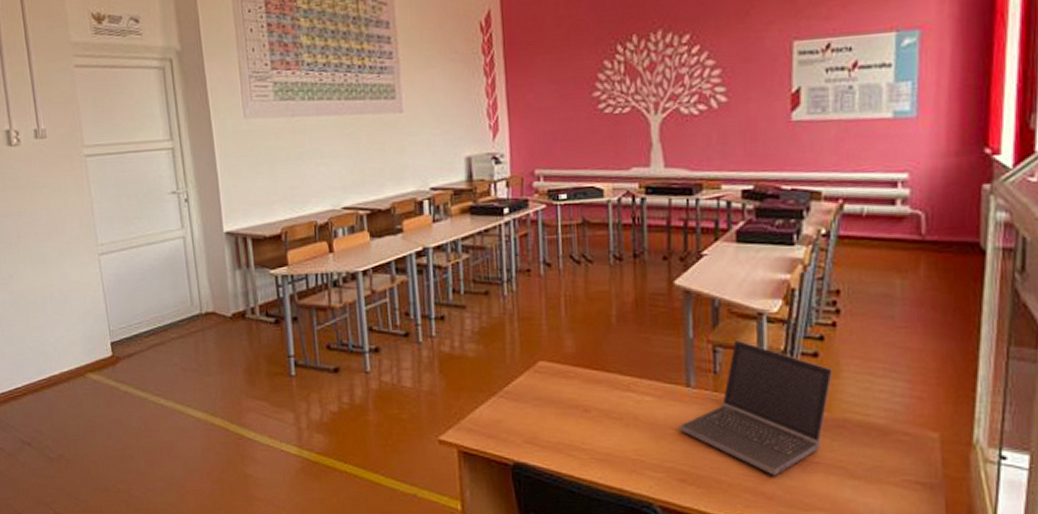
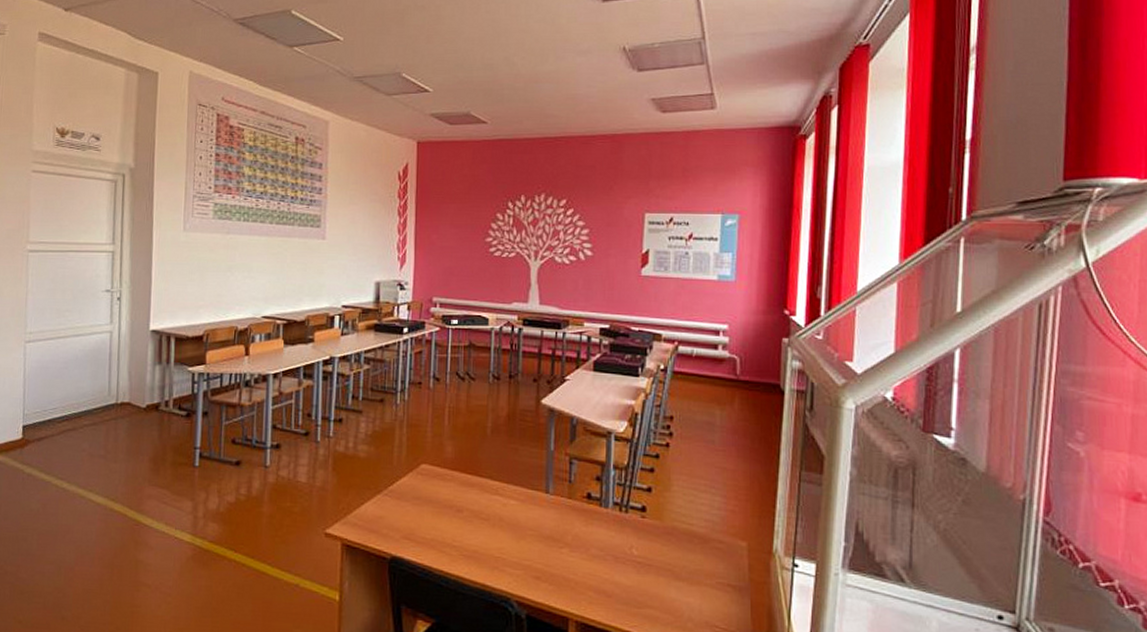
laptop computer: present [680,339,833,476] -> none [538,453,665,576]

